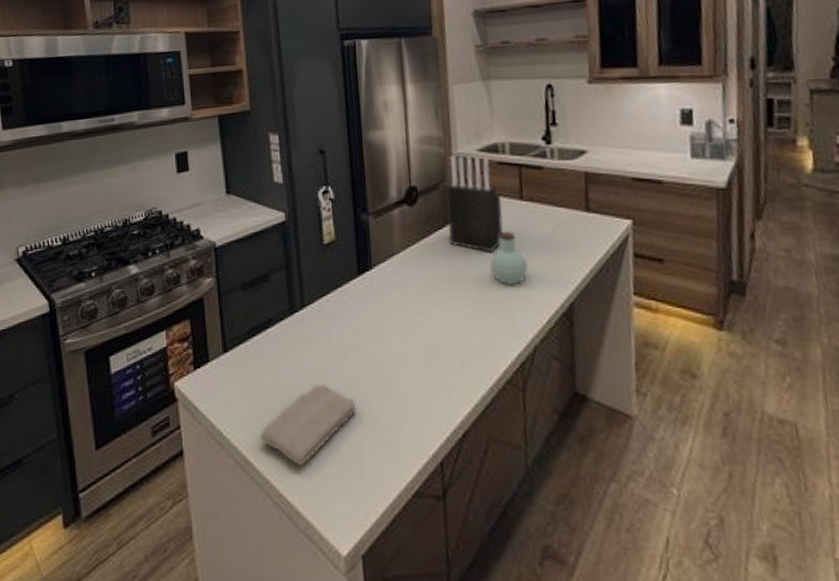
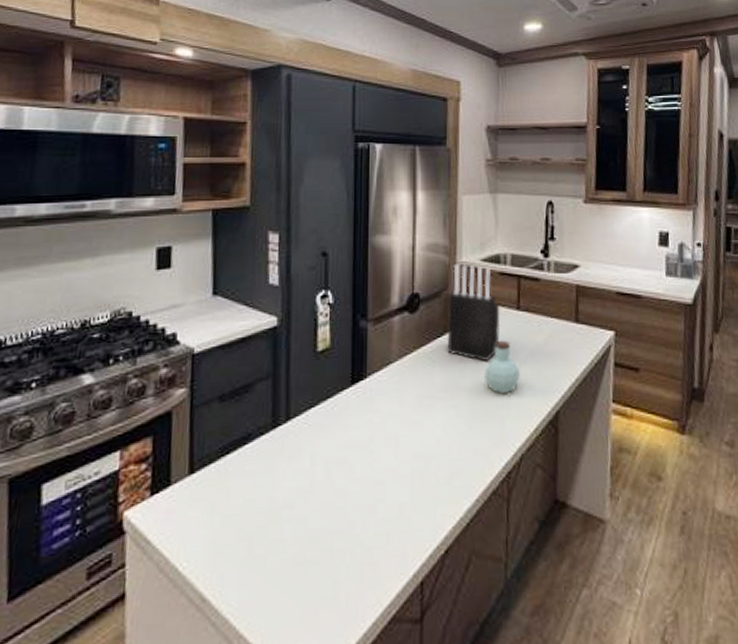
washcloth: present [259,385,357,467] -> none [222,505,337,601]

